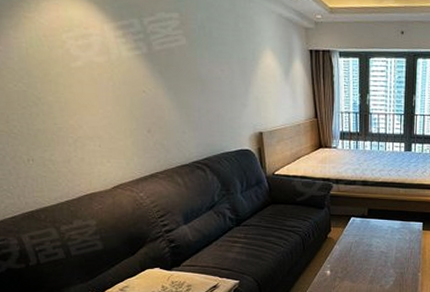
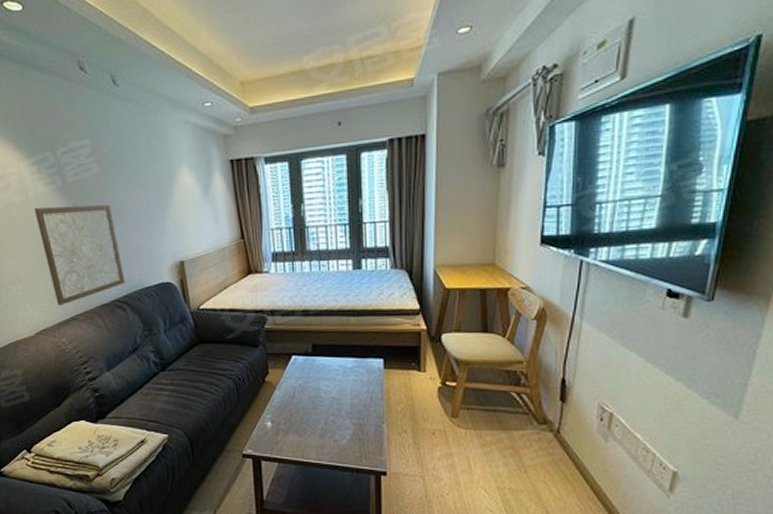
wall art: none [117,69,207,163] -> present [34,204,126,306]

